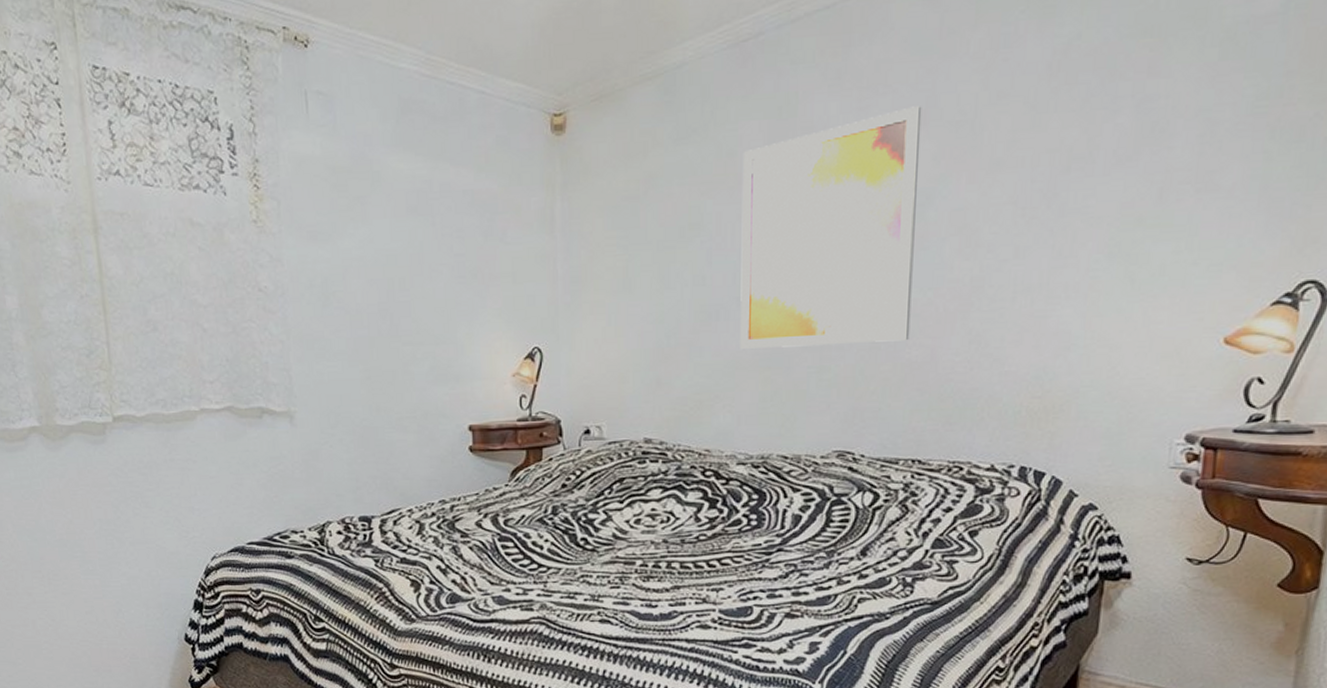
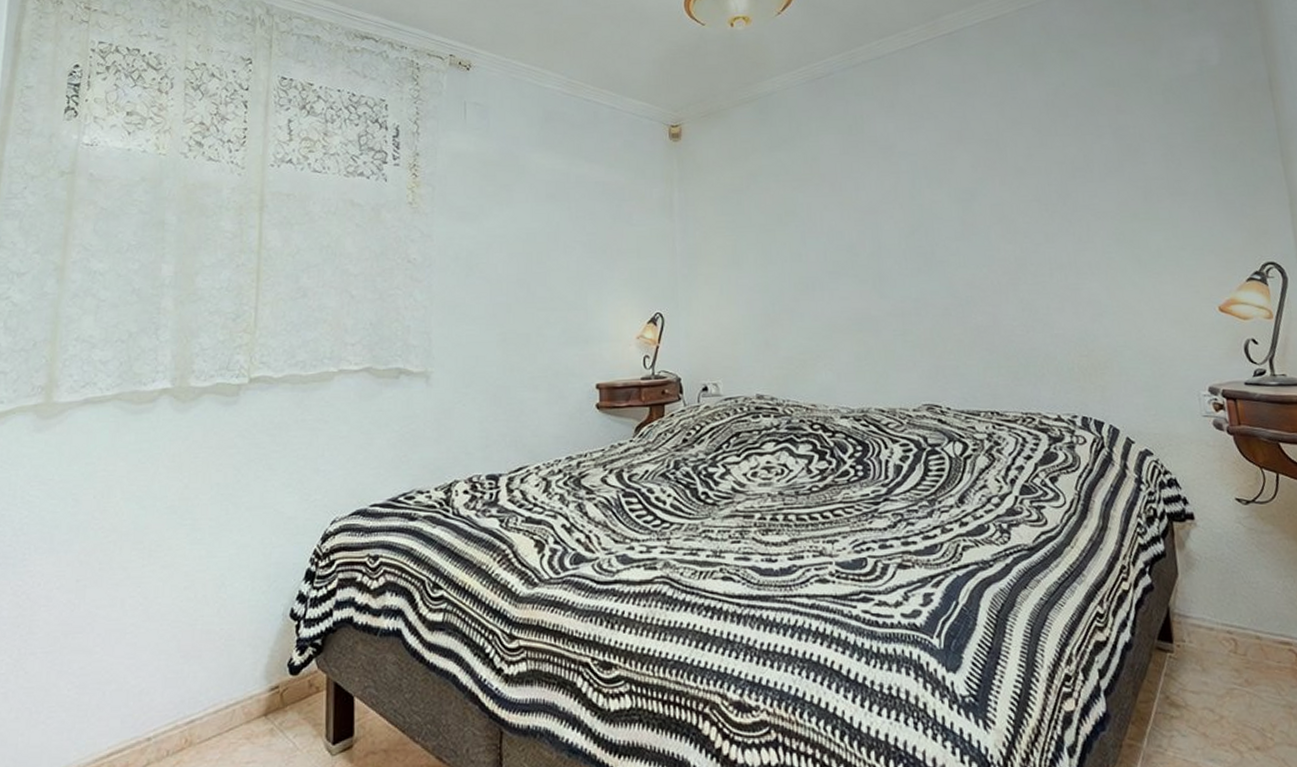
wall art: present [740,106,922,349] -> none [825,128,974,315]

